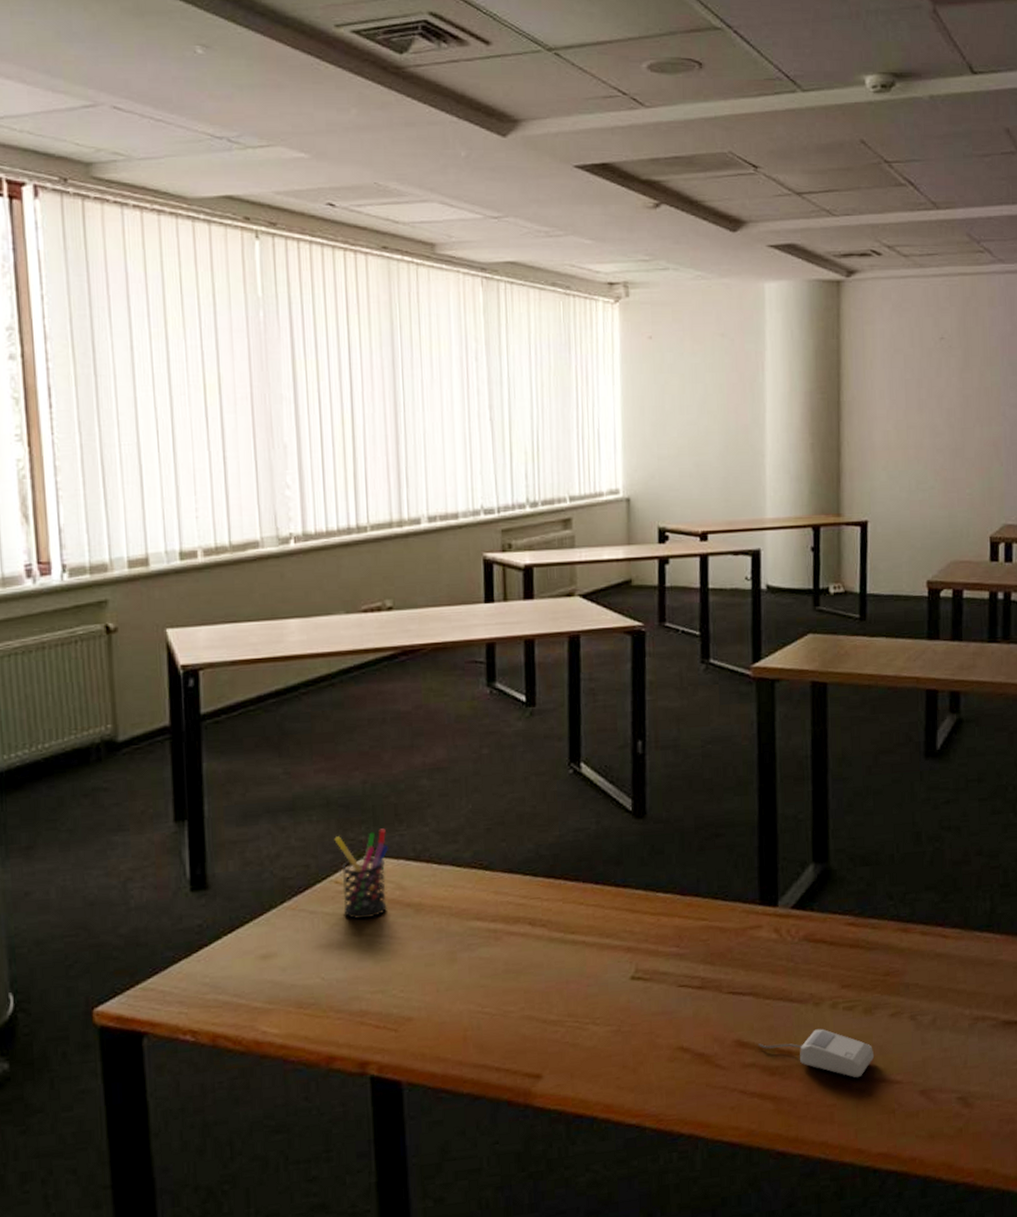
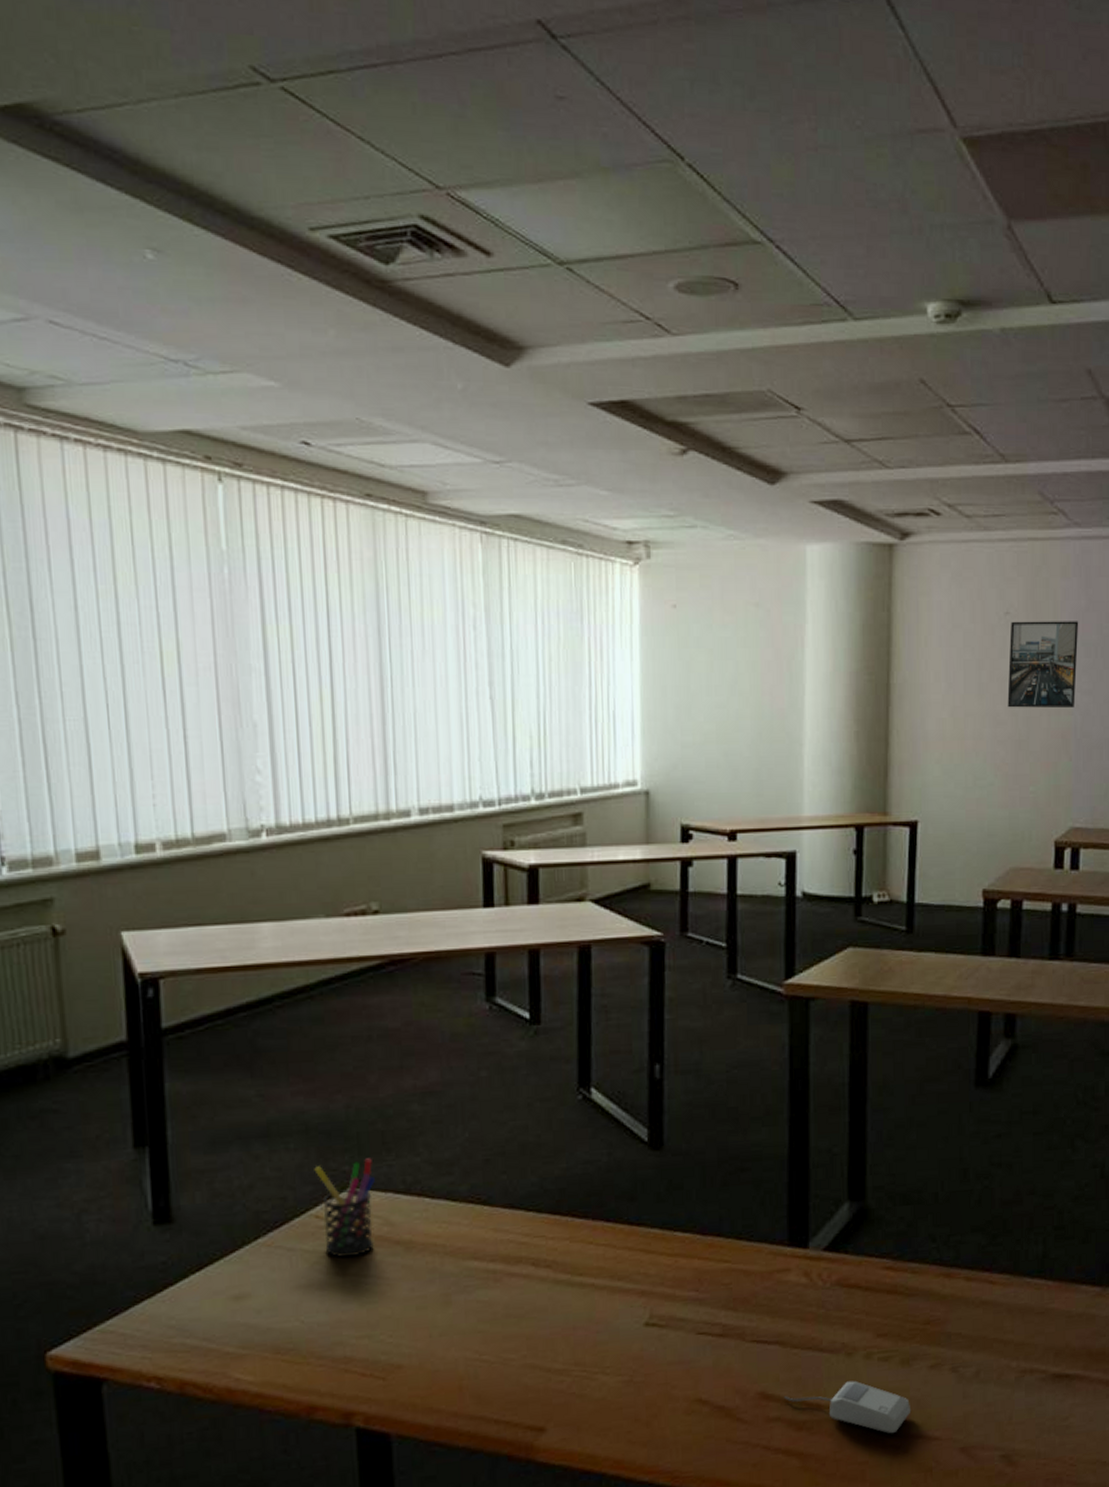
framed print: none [944,344,1006,421] -> present [1007,621,1079,709]

